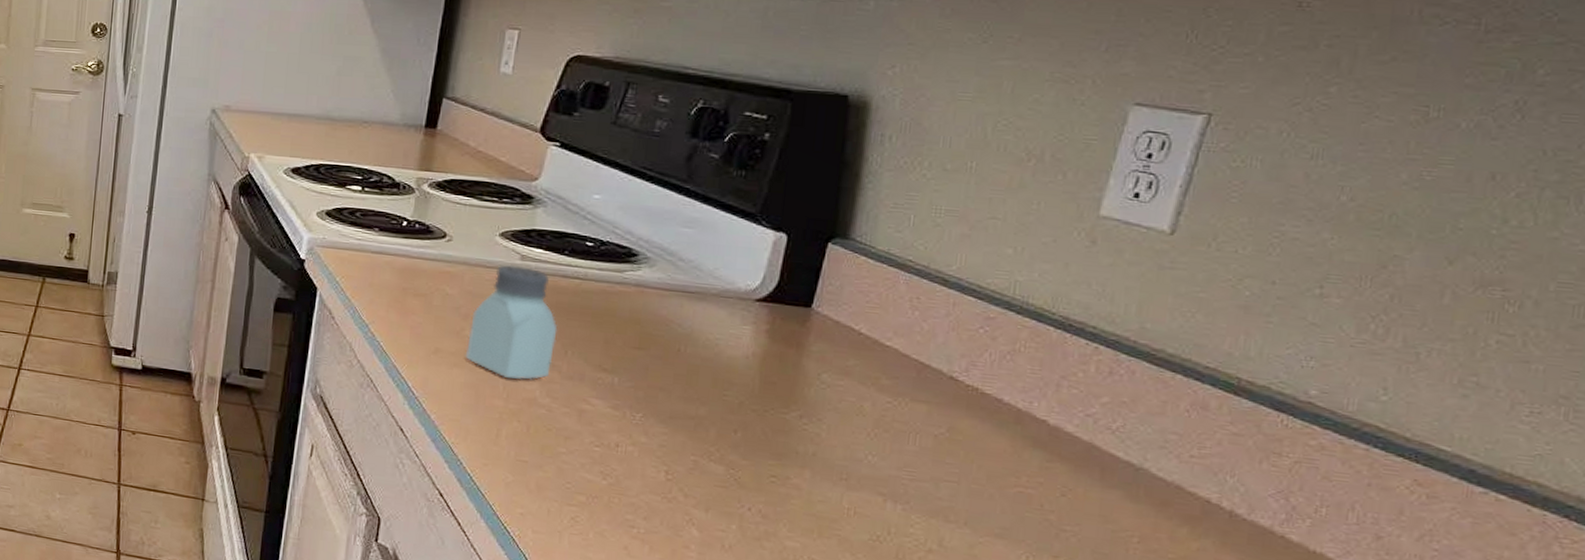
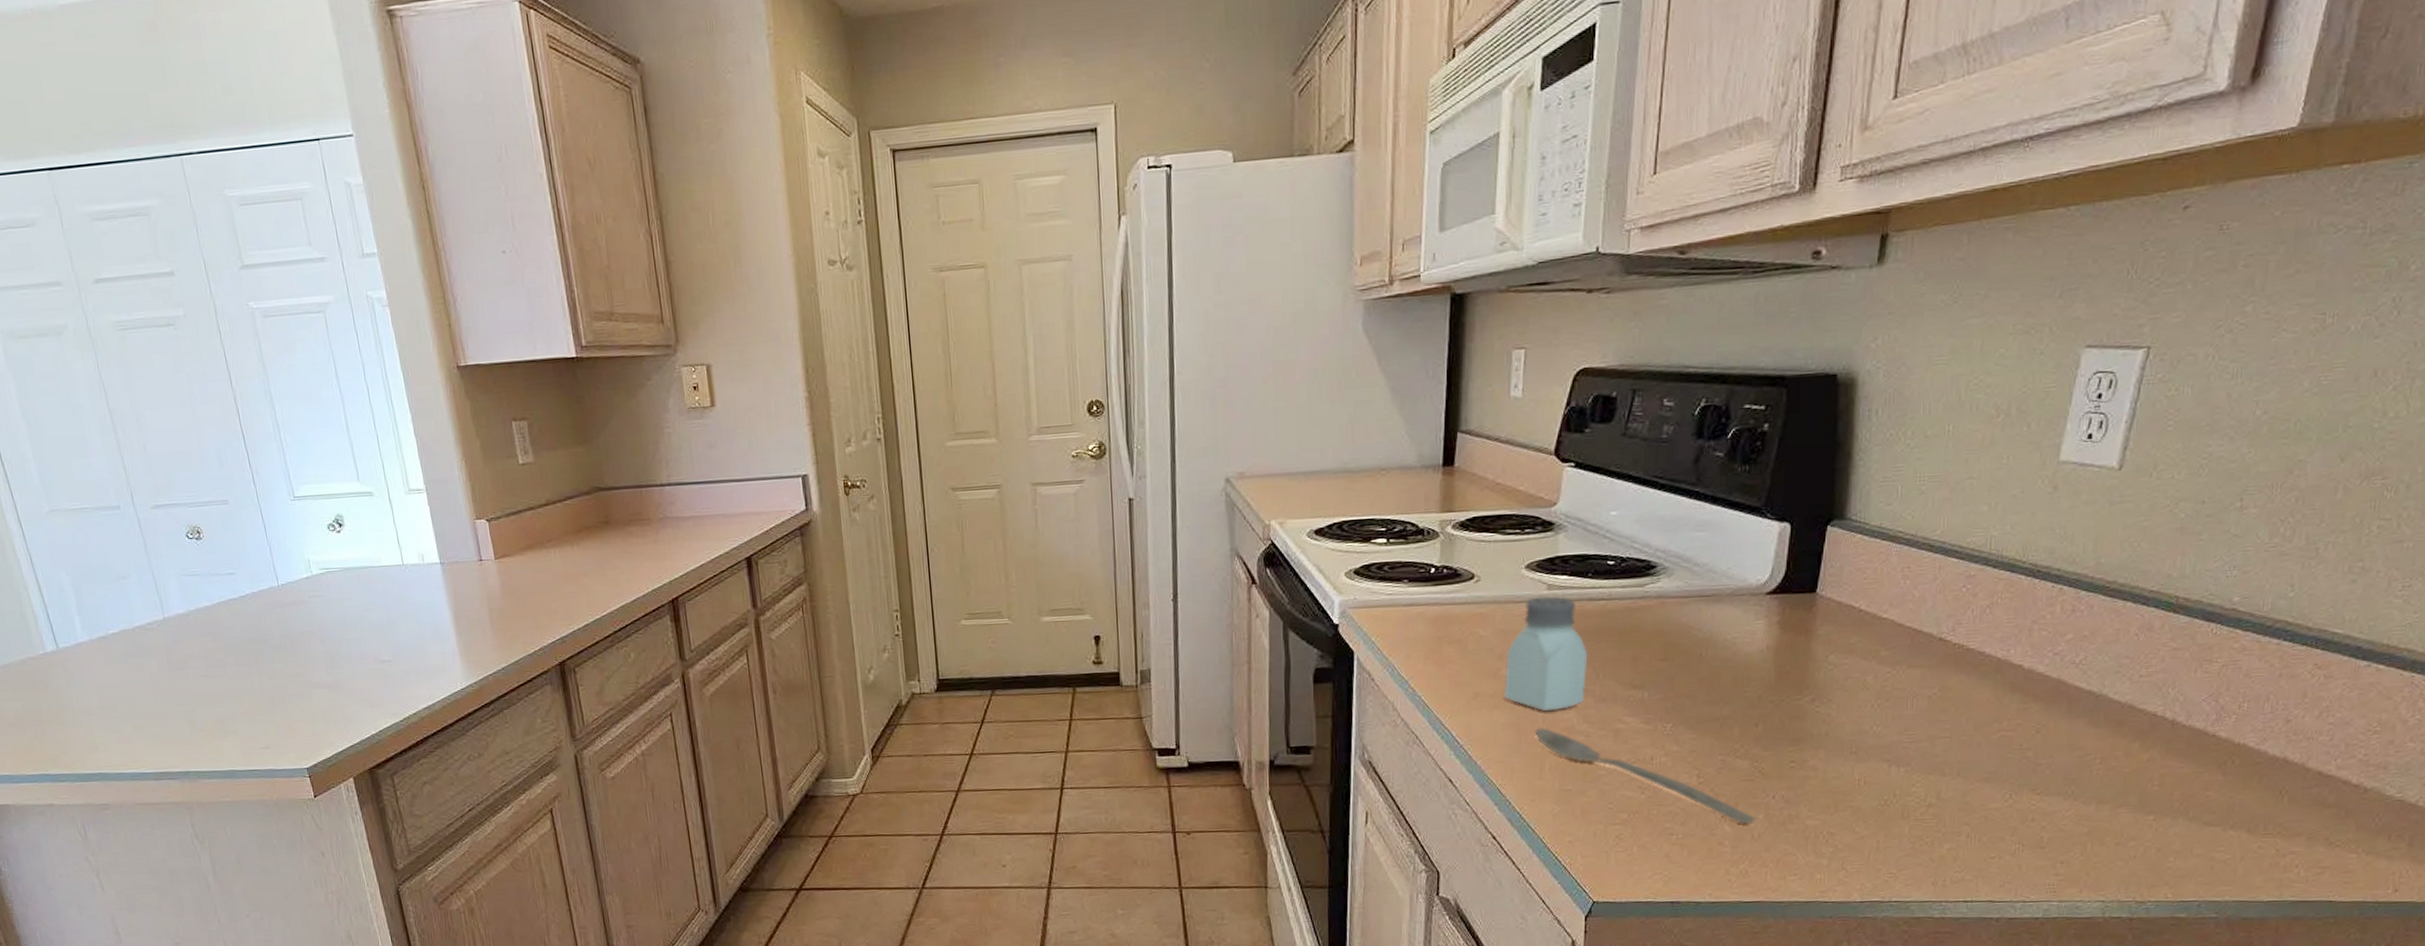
spoon: none [494,394,727,532] -> present [1534,728,1755,824]

